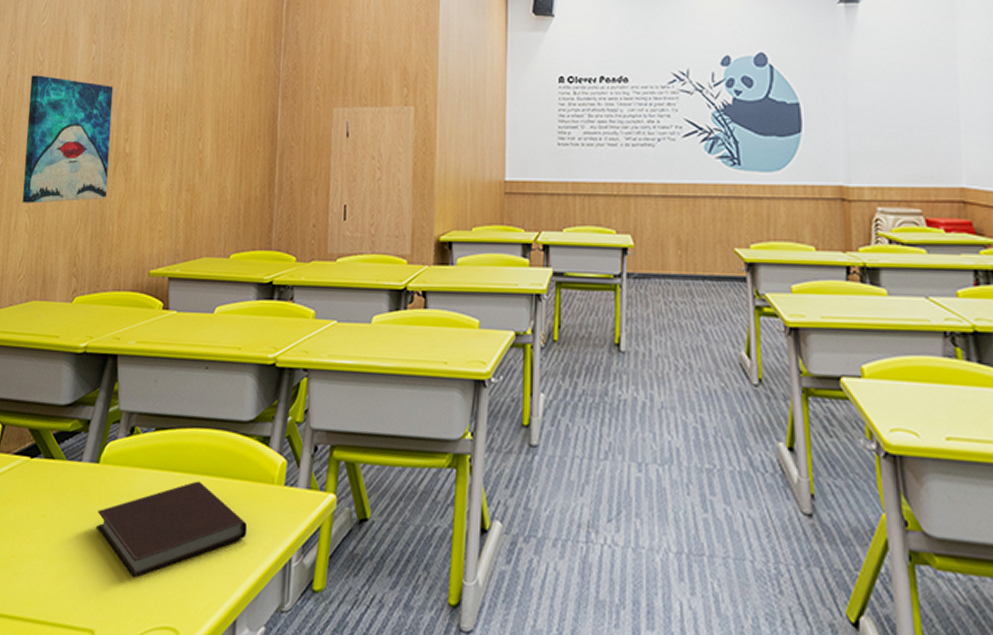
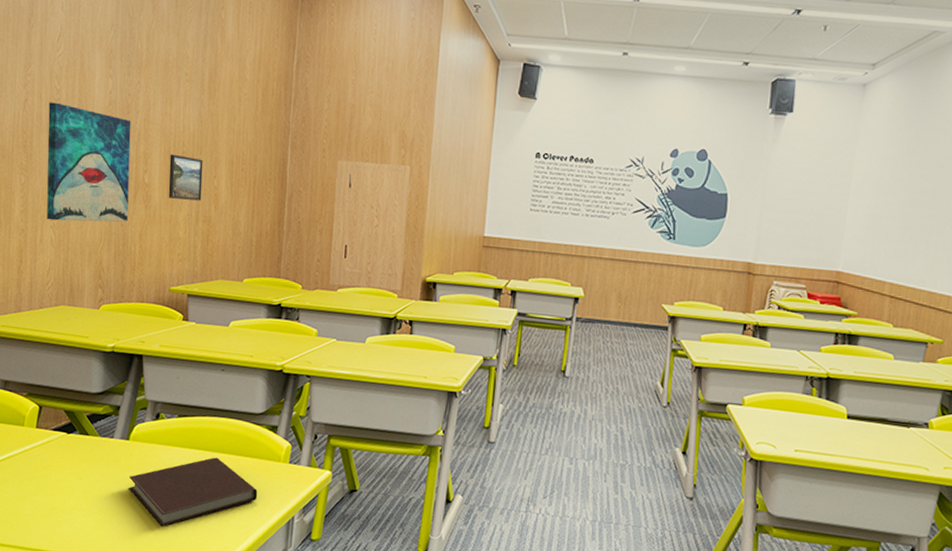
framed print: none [149,118,188,168] -> present [168,154,203,201]

